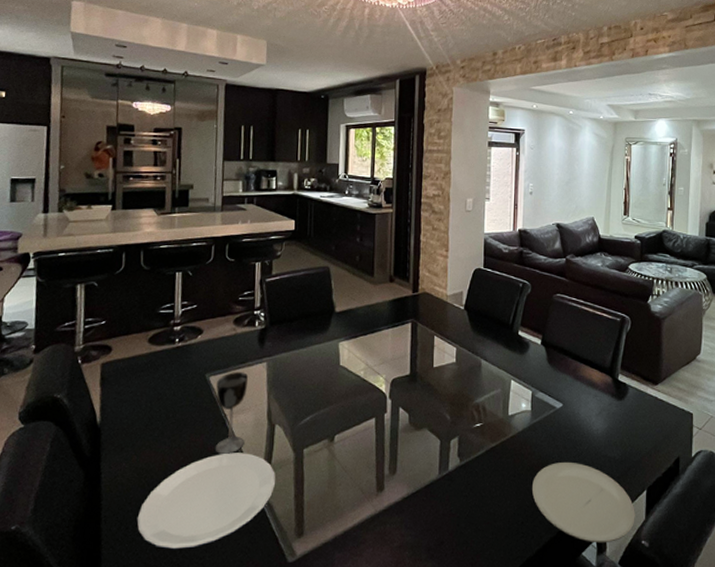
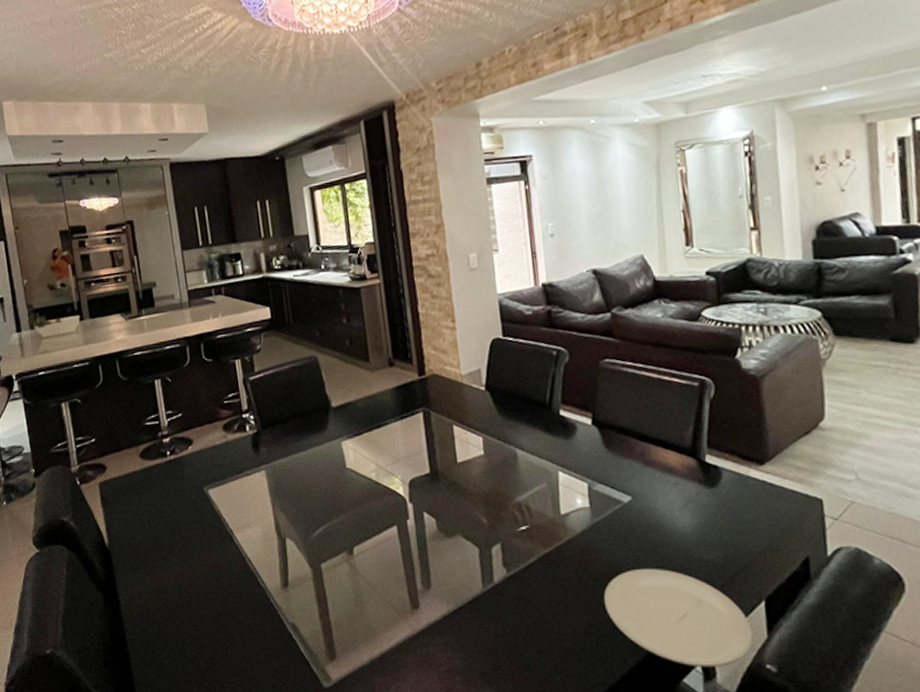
plate: present [137,452,276,550] -> none [161,570,297,674]
wine glass: present [215,372,249,455] -> none [216,483,256,574]

